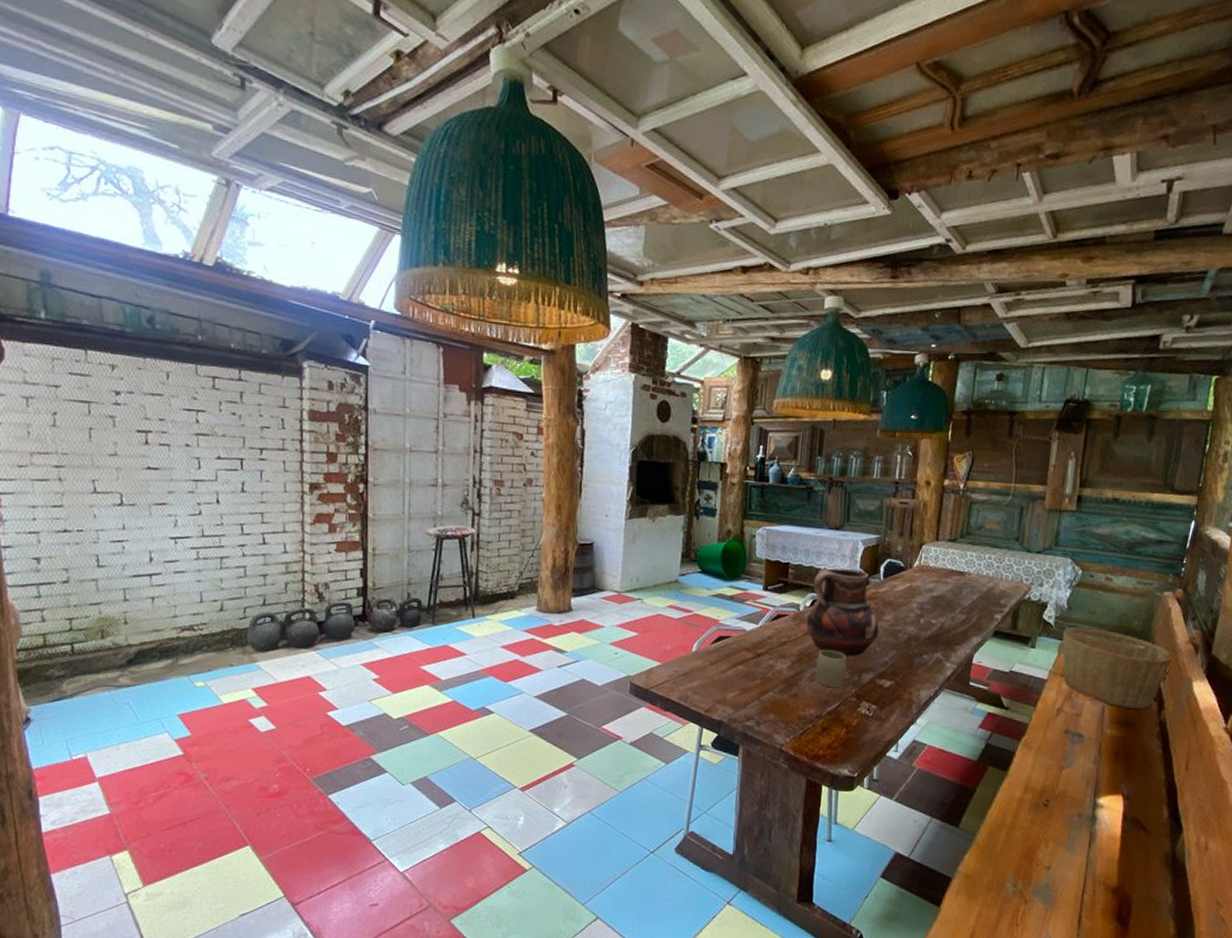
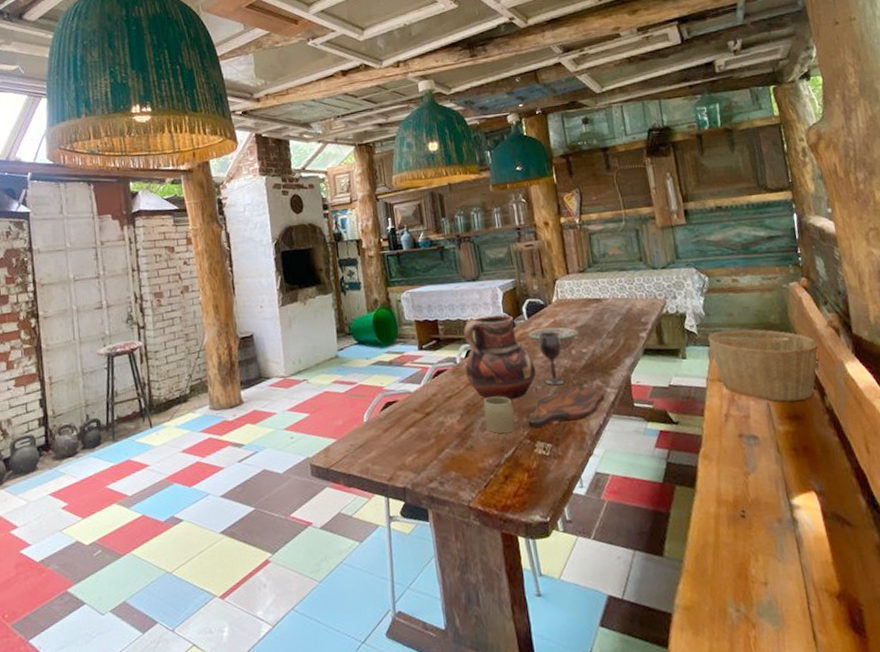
cutting board: none [857,654,942,688] -> present [526,385,605,428]
ceramic bowl: none [879,591,933,619] -> present [527,327,579,353]
wine glass: none [884,595,912,651] -> present [538,331,566,386]

